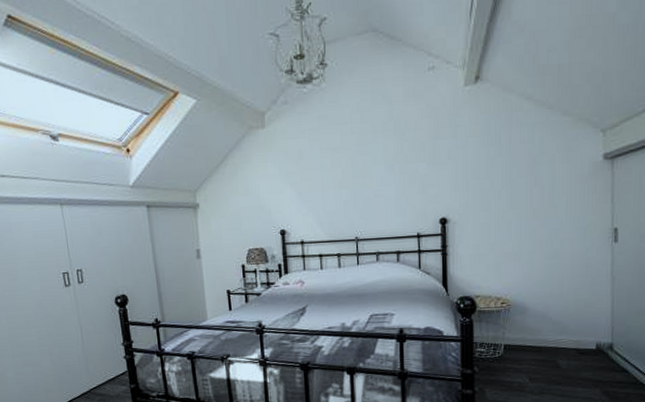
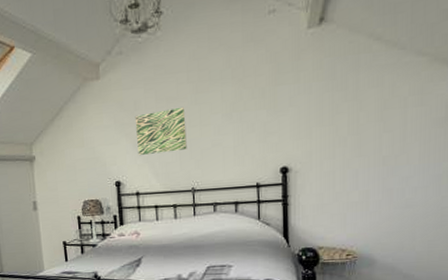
wall art: none [299,157,351,205] -> present [135,106,187,156]

